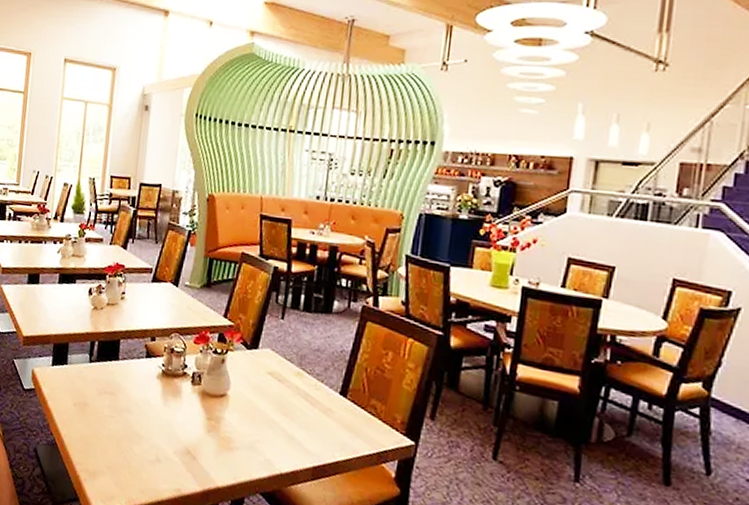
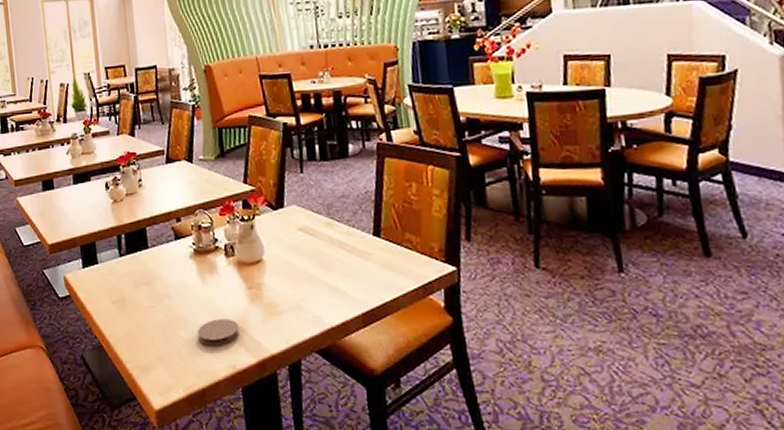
coaster: none [149,441,191,468] -> present [198,319,239,346]

